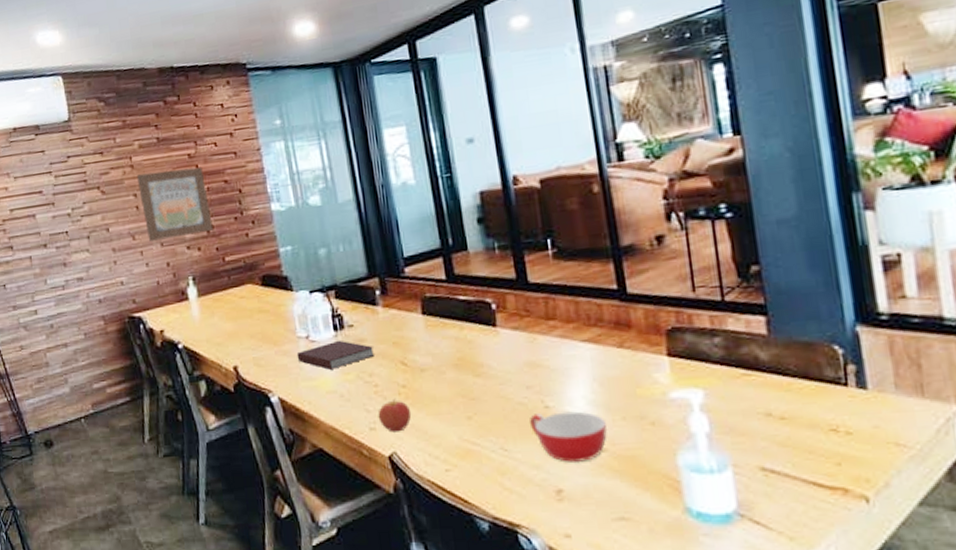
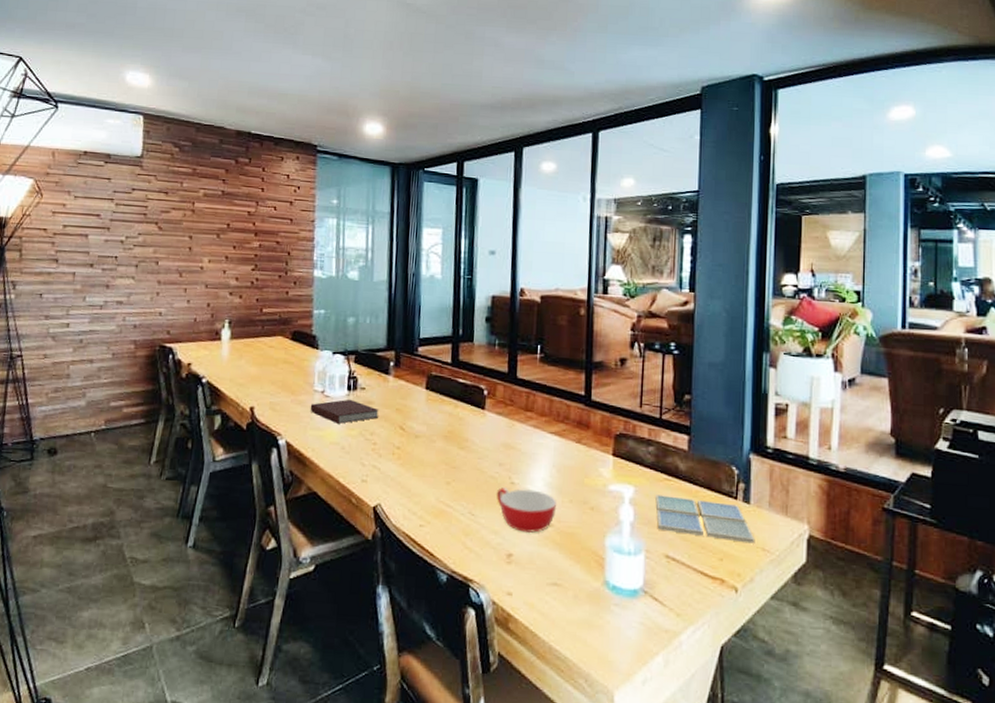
wall art: present [136,167,213,241] -> none [194,219,259,284]
apple: present [378,398,412,433] -> none [371,457,401,487]
drink coaster: none [734,393,884,440] -> present [655,495,755,544]

